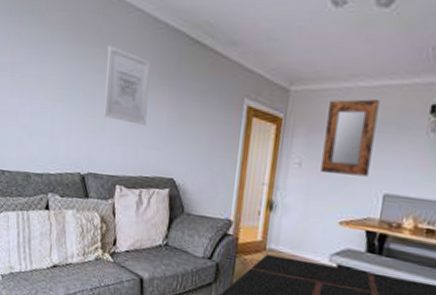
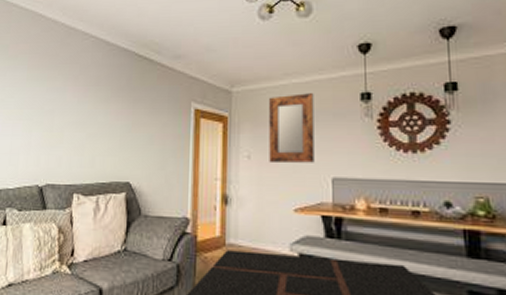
wall art: present [104,45,151,125] -> none [62,67,105,134]

